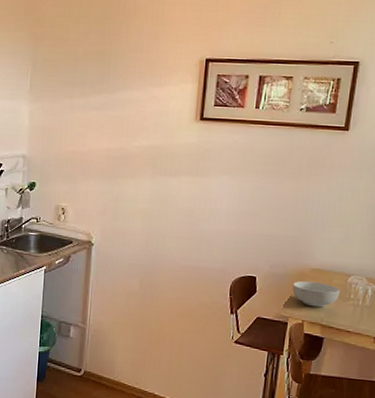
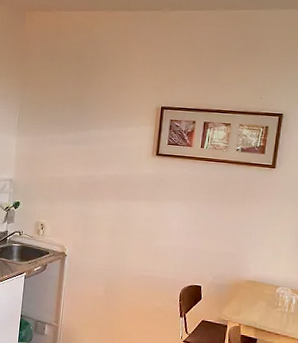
cereal bowl: present [292,280,341,308] -> none [231,290,270,313]

